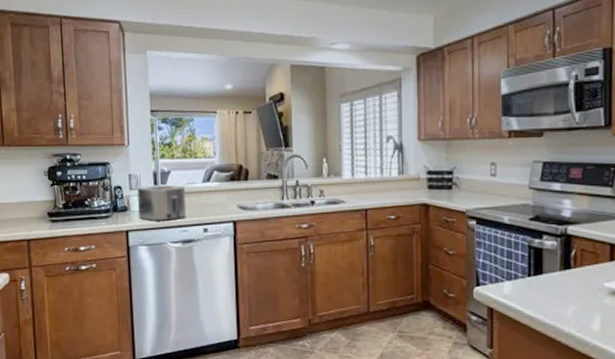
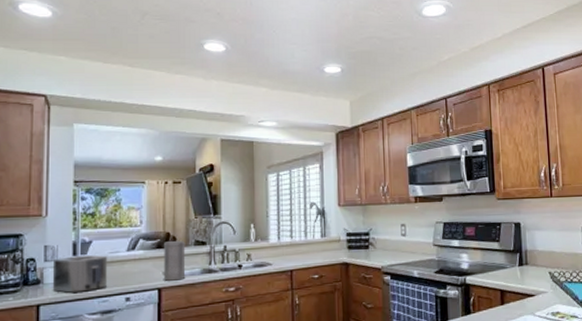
canister: none [237,174,259,215] -> present [163,241,186,282]

